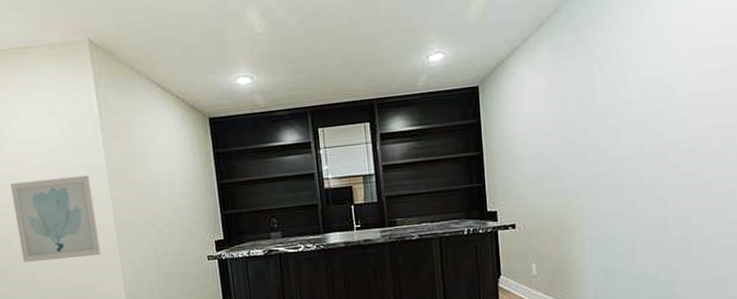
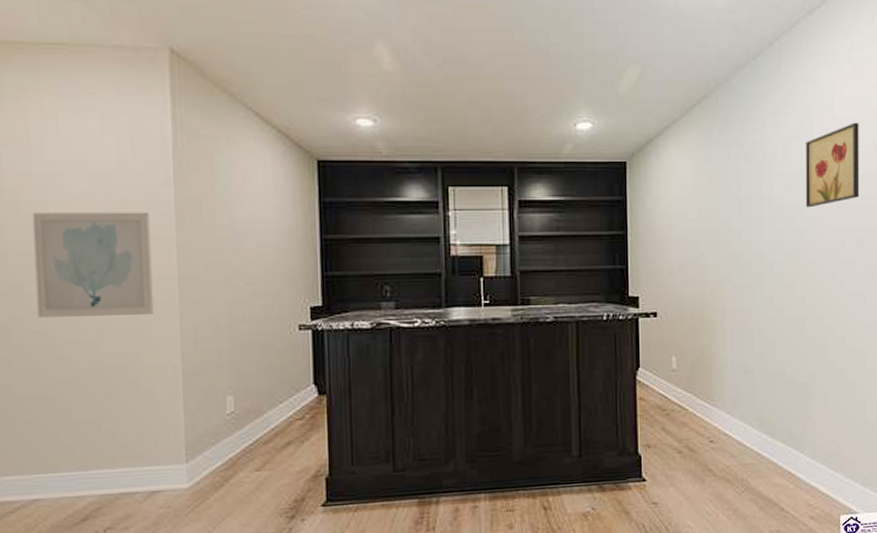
wall art: none [665,14,727,110] -> present [805,122,860,208]

